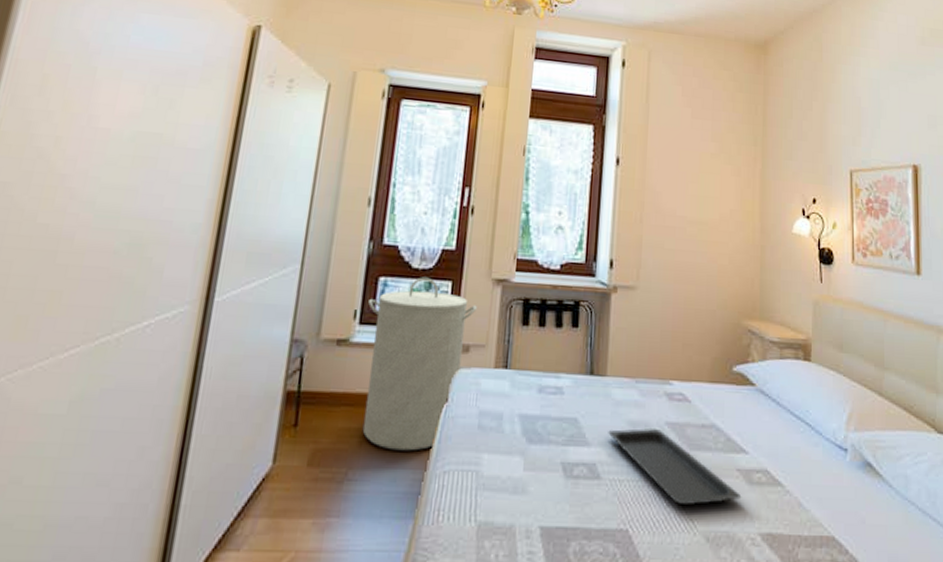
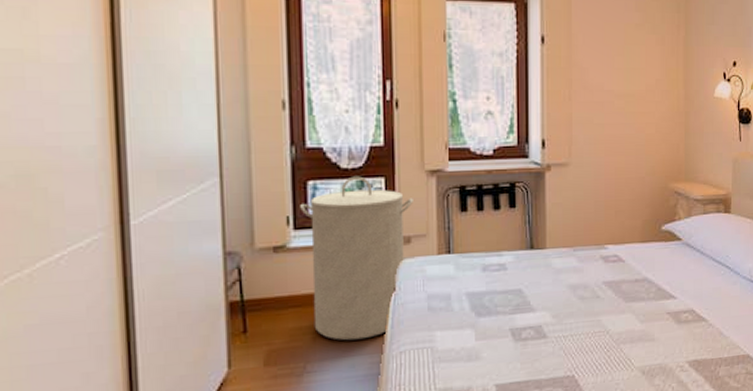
serving tray: present [608,427,742,506] -> none [551,288,672,349]

